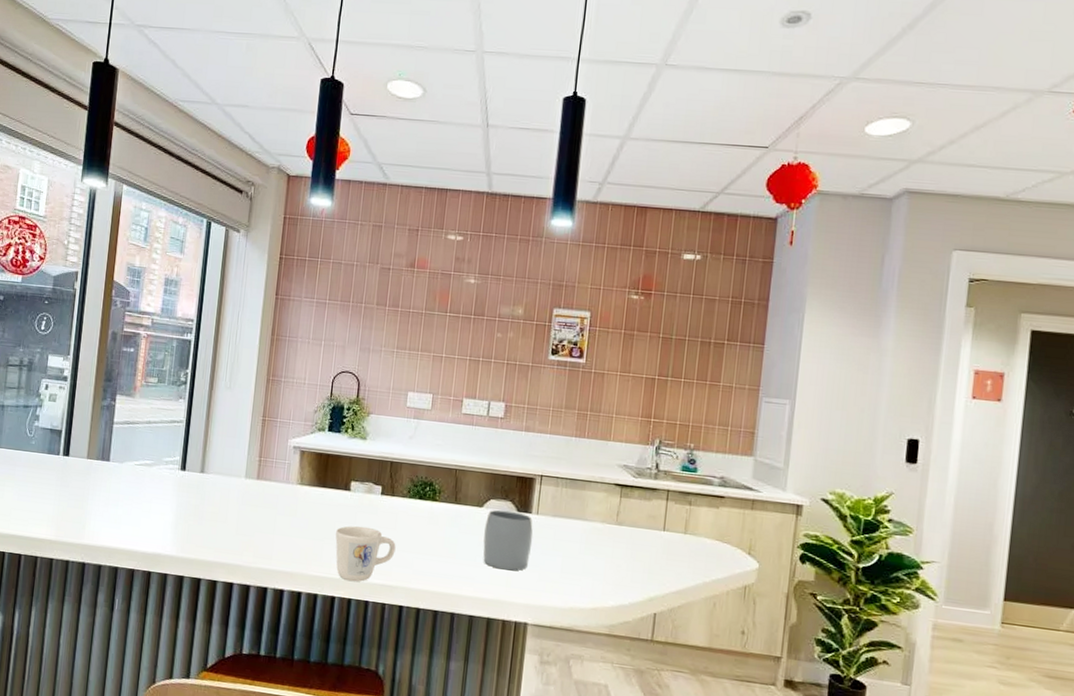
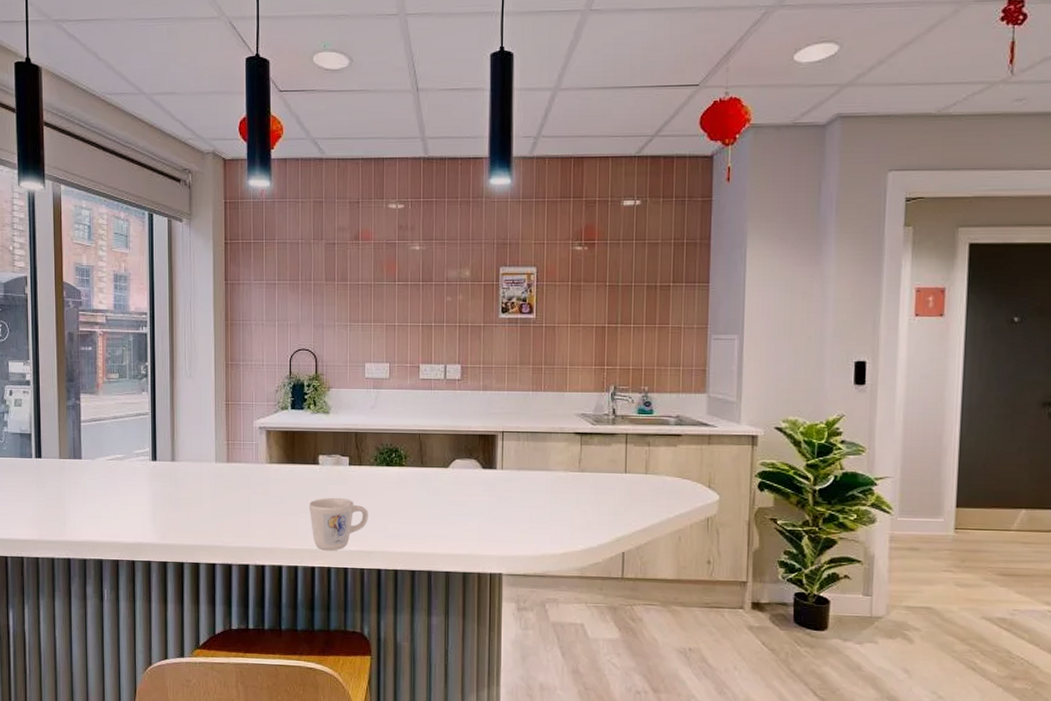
mug: present [483,509,534,571] -> none [452,468,500,526]

